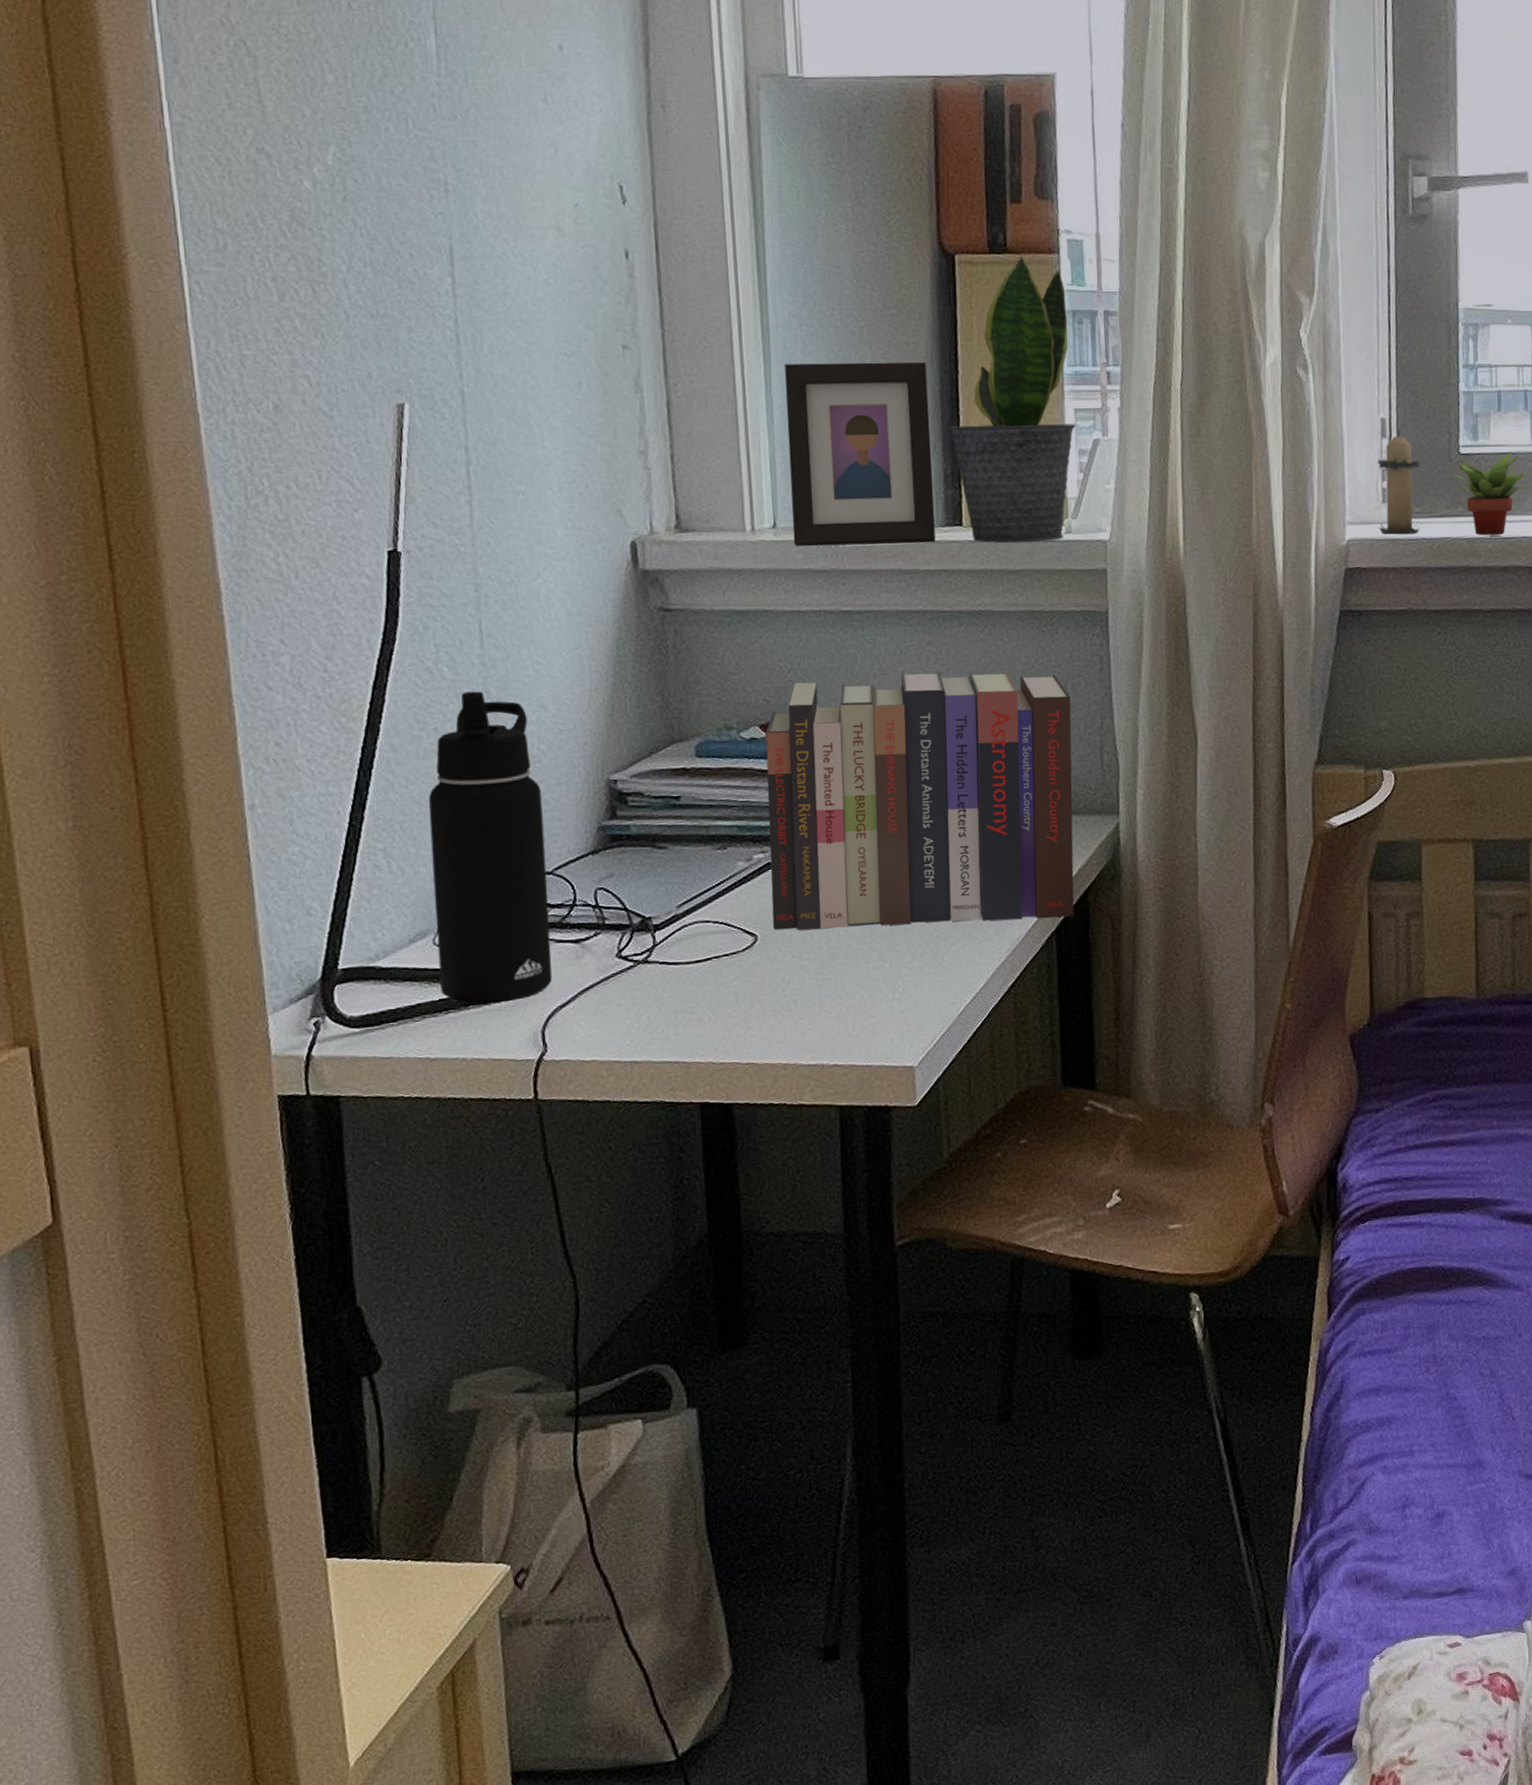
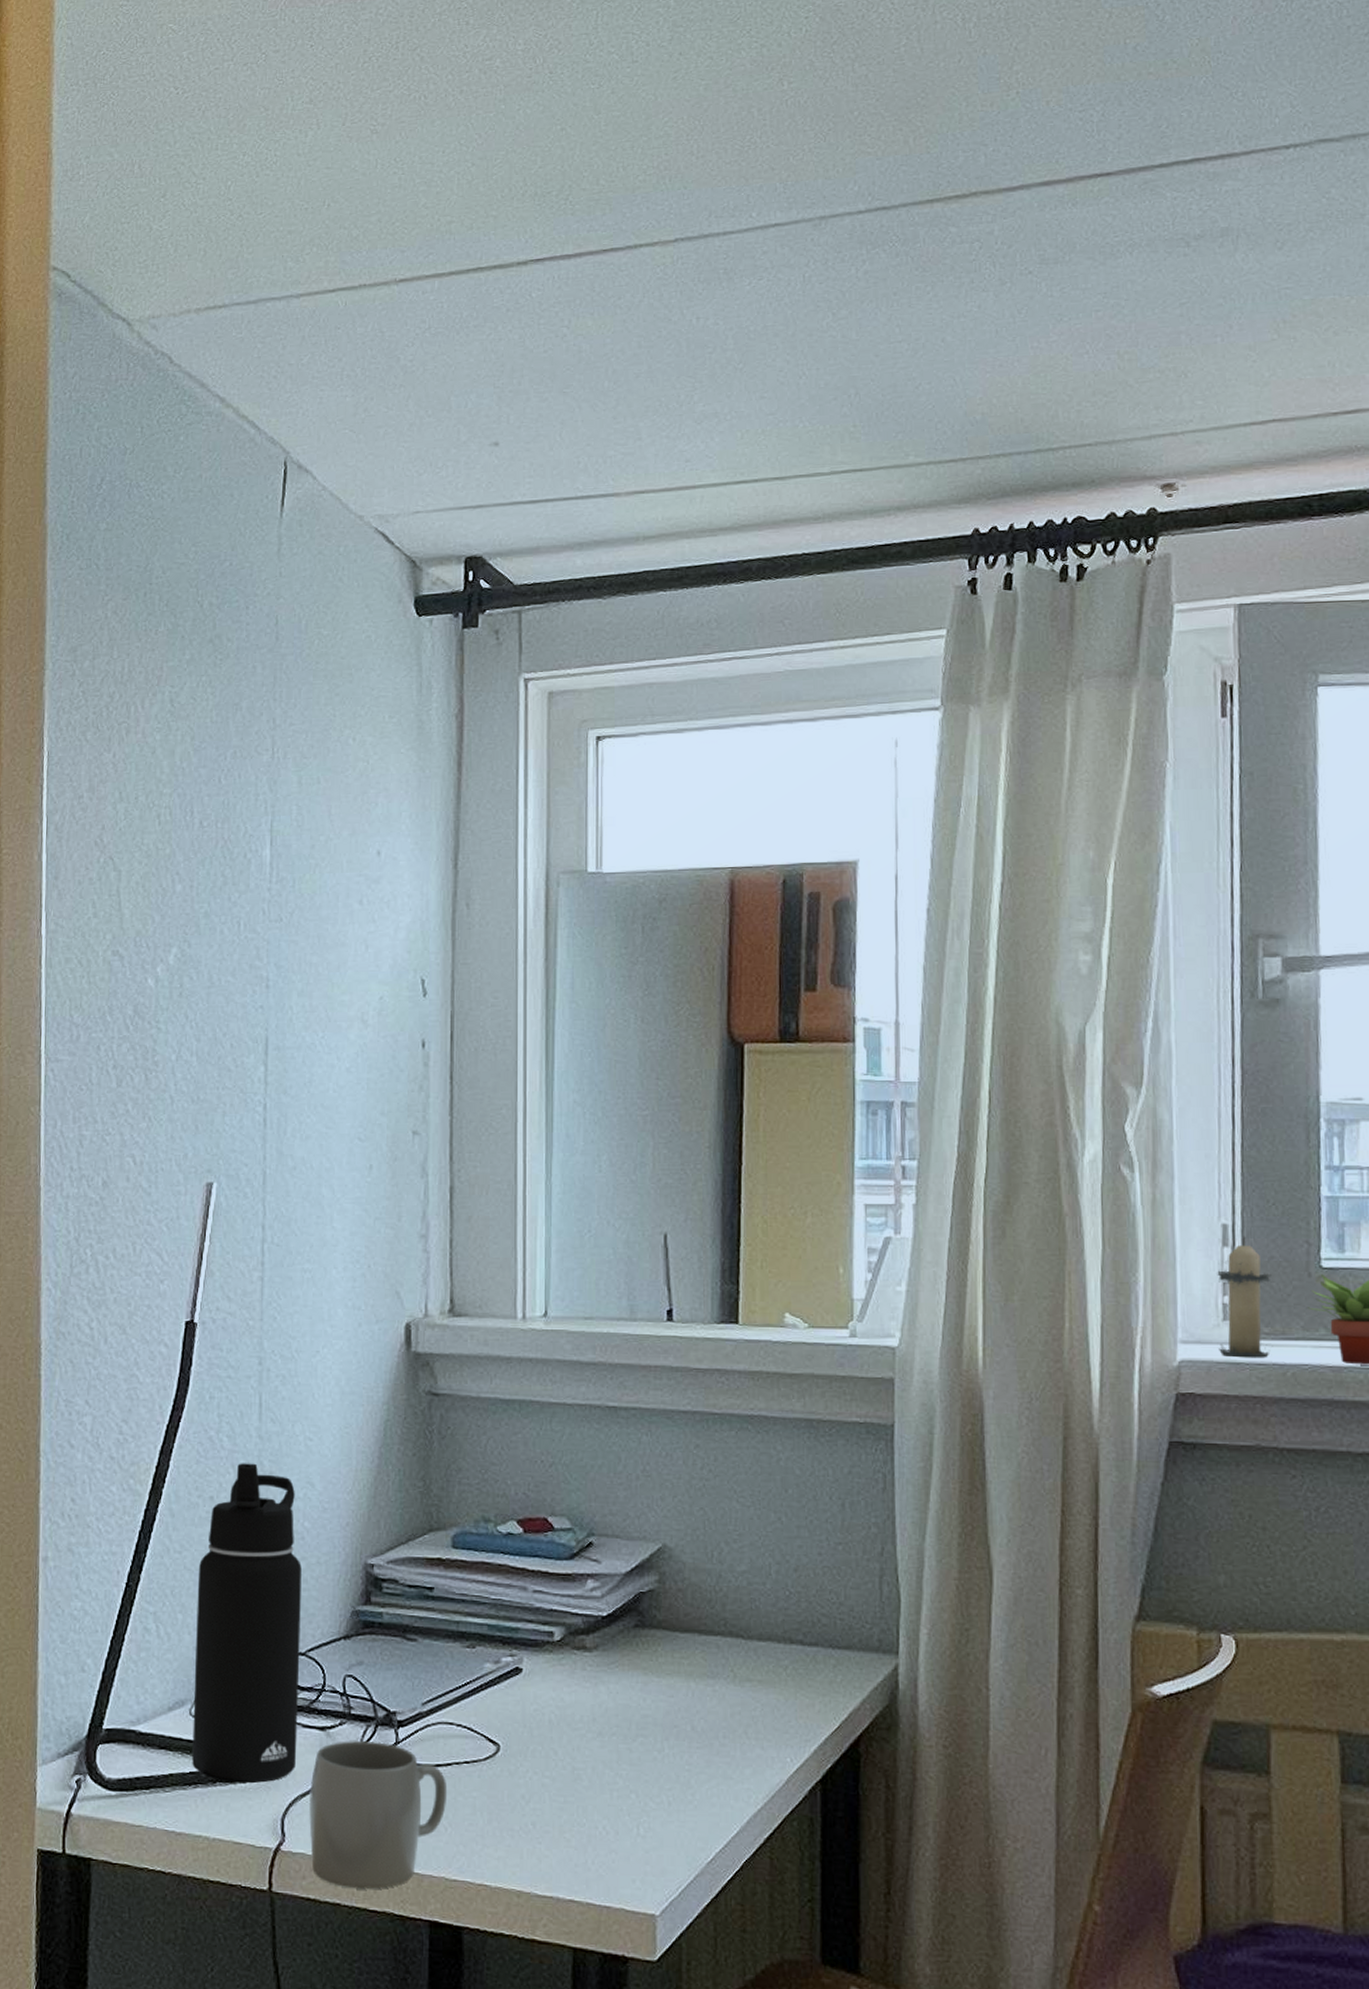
mug: none [569,947,709,1085] -> present [309,1741,448,1889]
books: present [765,671,1074,930] -> none [517,1475,849,1766]
picture frame: present [785,362,936,547] -> none [563,1151,710,1340]
potted plant: present [948,254,1076,544] -> none [728,1043,866,1345]

